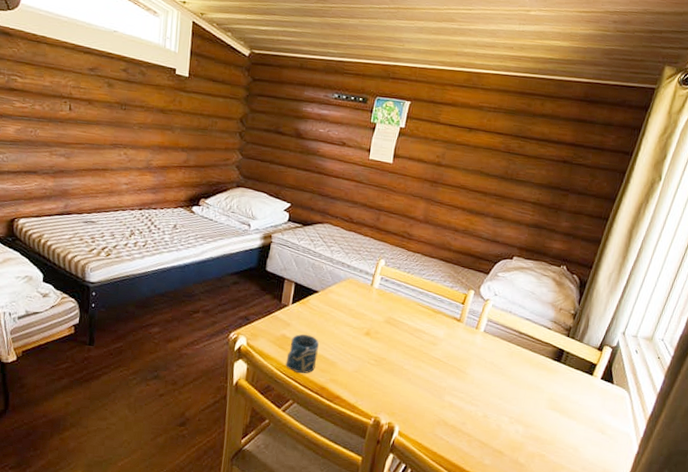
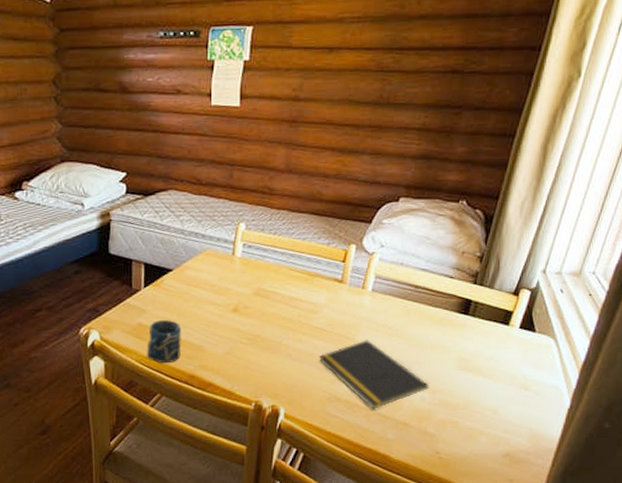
notepad: none [434,373,524,436] -> present [319,340,430,409]

